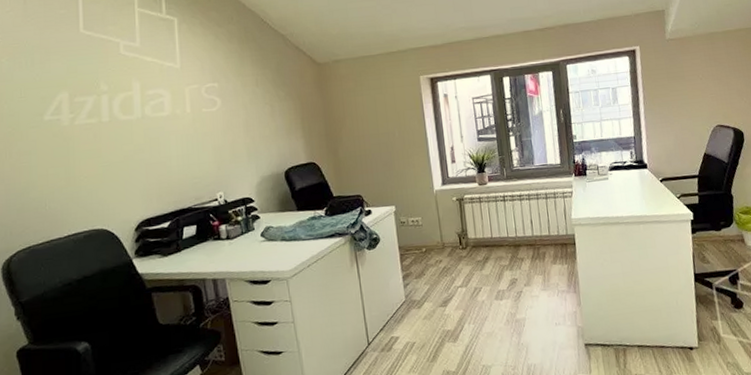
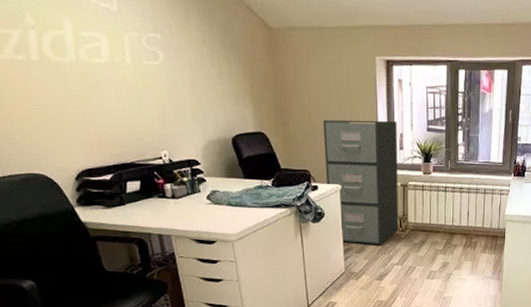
filing cabinet: none [373,134,459,268] -> present [323,119,399,245]

